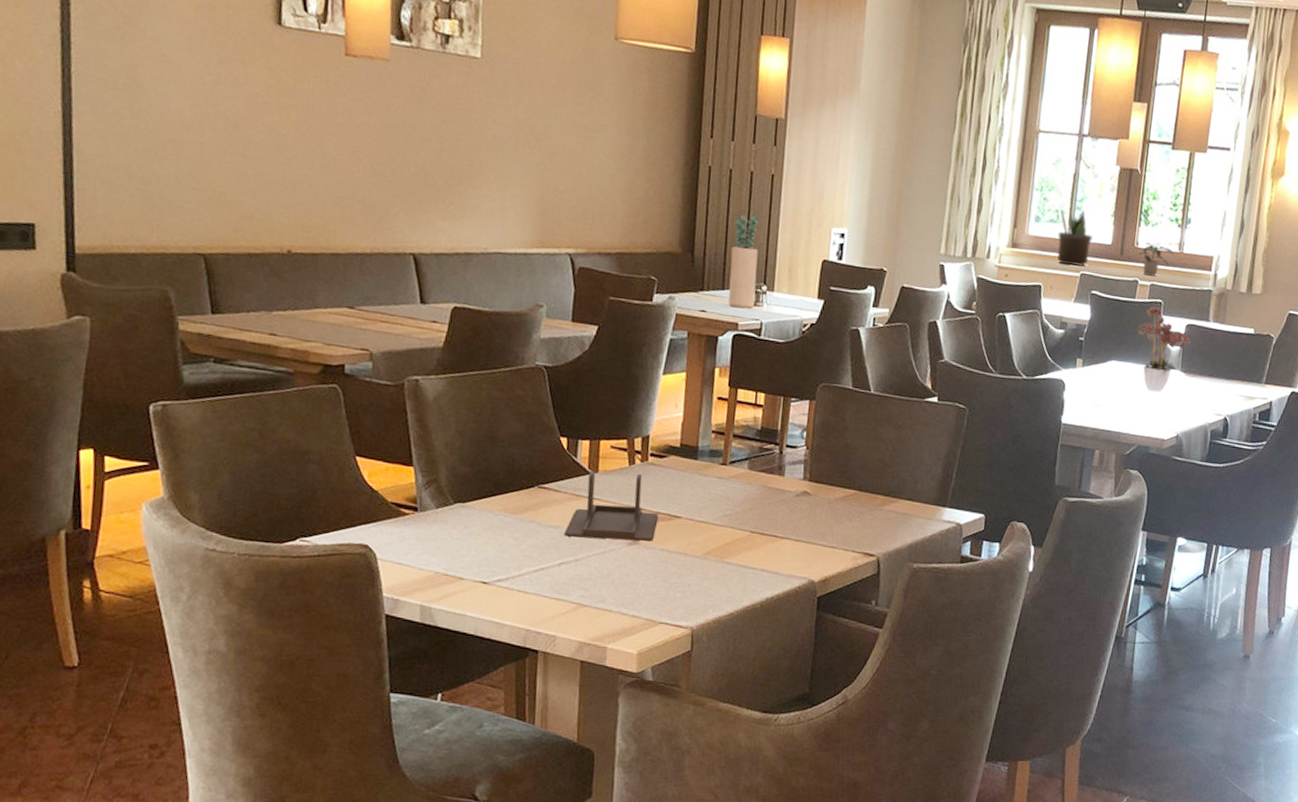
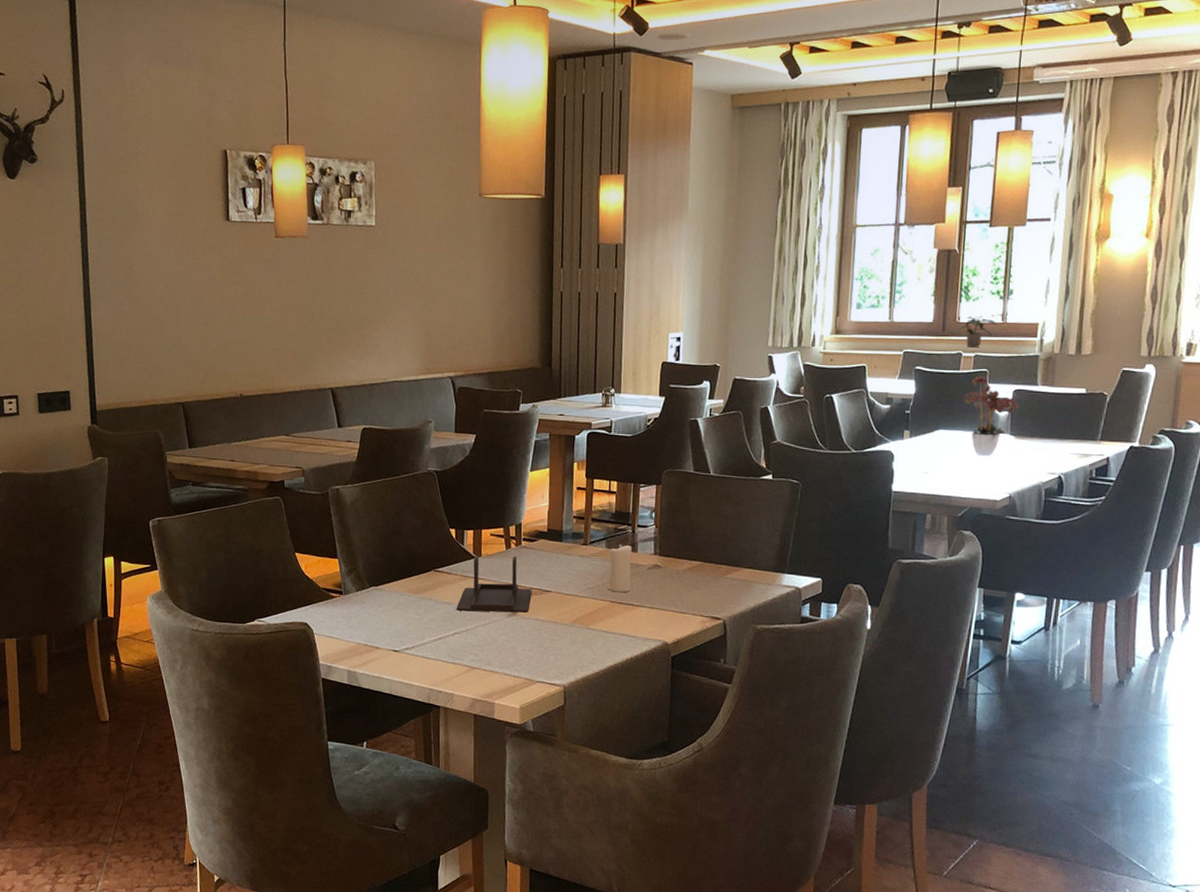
vase: present [728,208,759,309] -> none [582,323,606,410]
candle: none [748,466,778,522] -> present [607,544,632,593]
planter: present [1057,208,1093,266] -> none [879,293,914,345]

